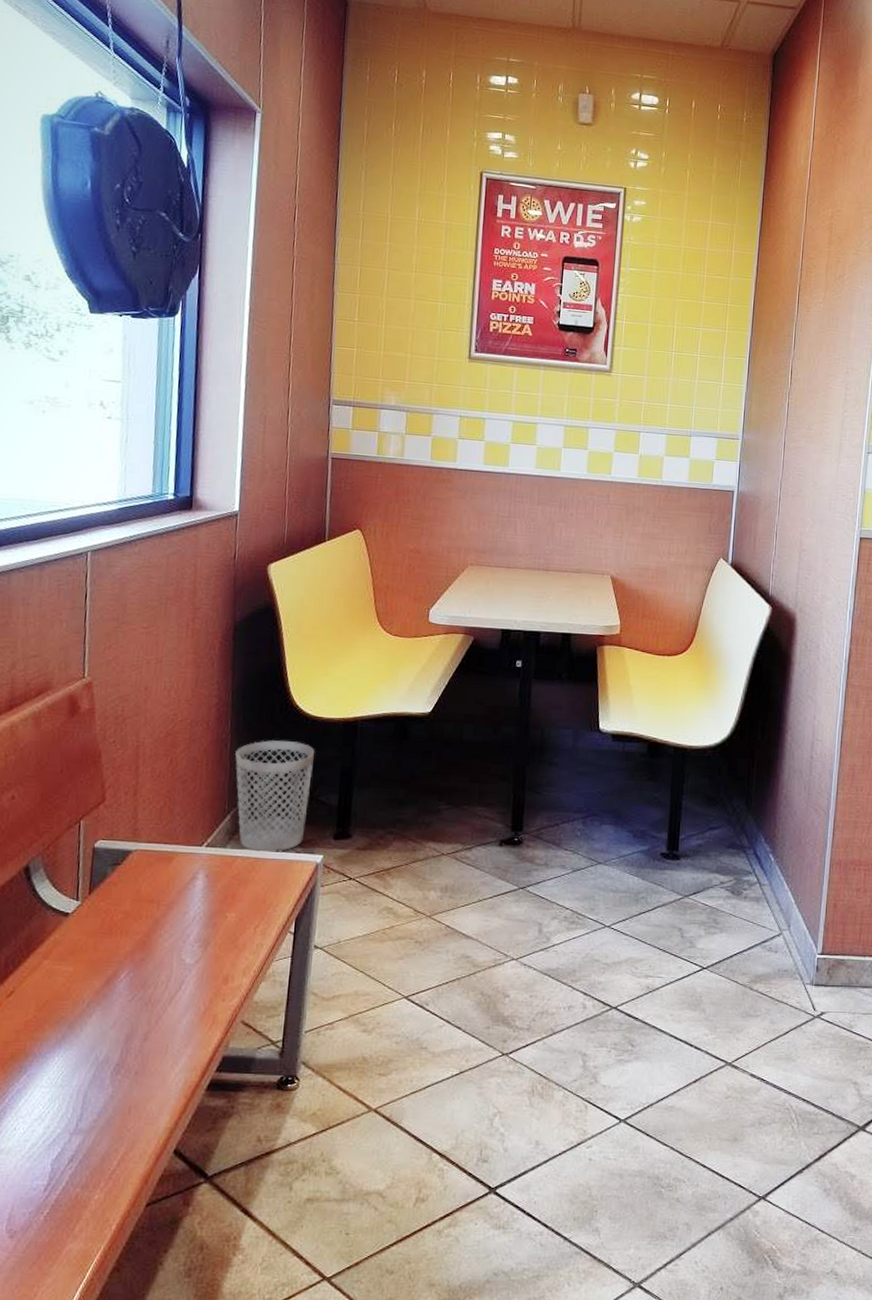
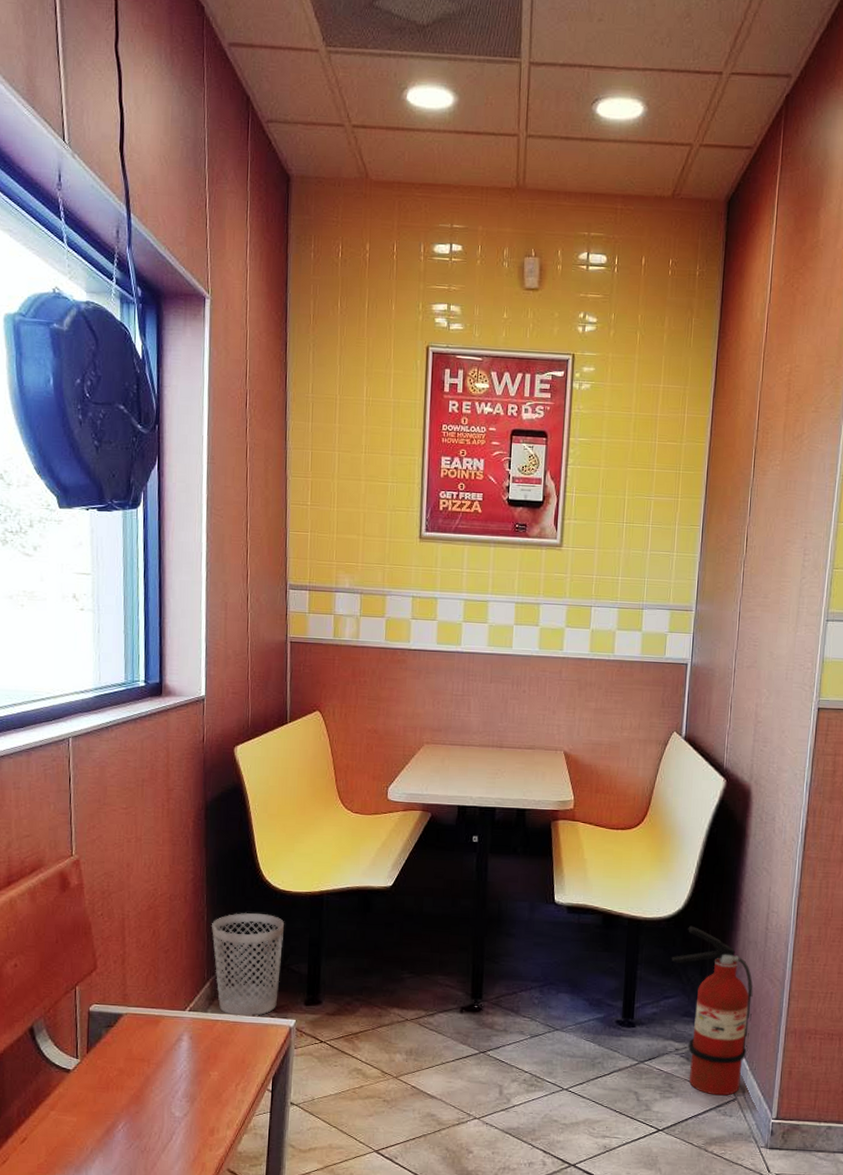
fire extinguisher: none [716,754,798,931] -> present [671,925,753,1096]

